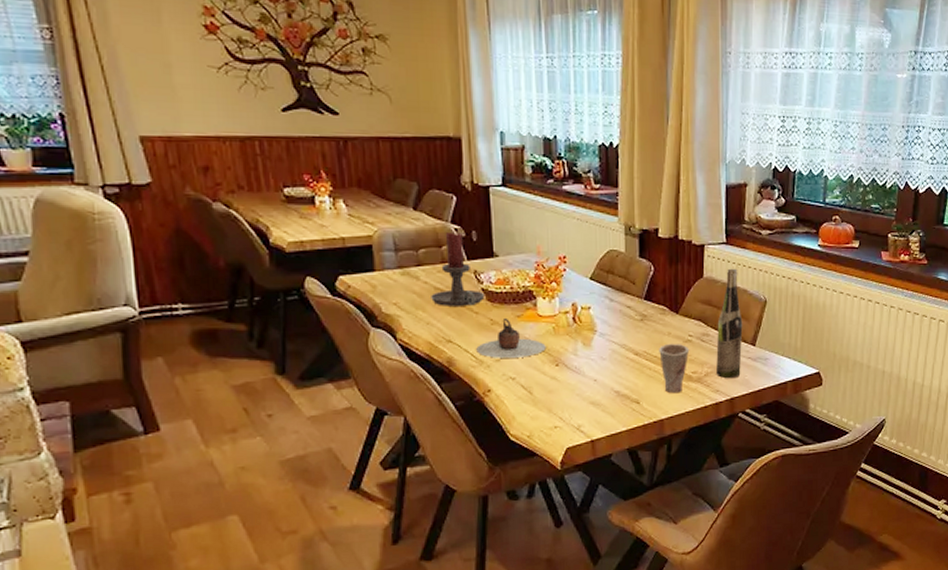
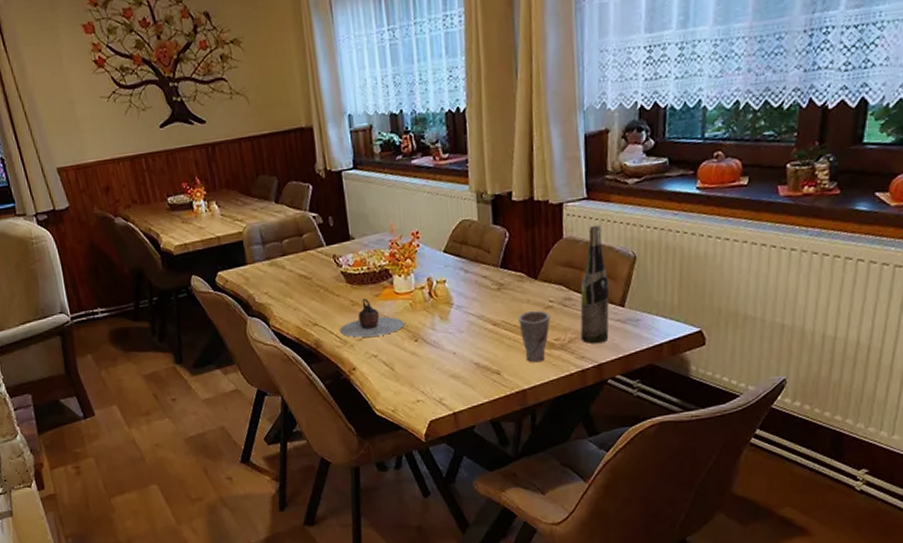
candle holder: present [431,232,484,306] -> none [296,220,344,292]

